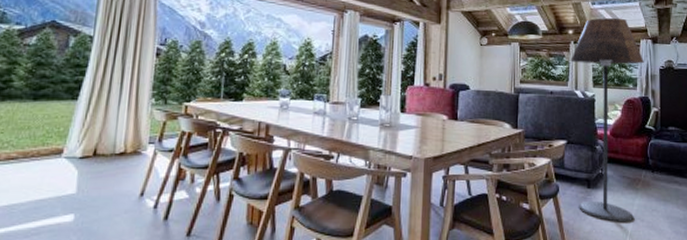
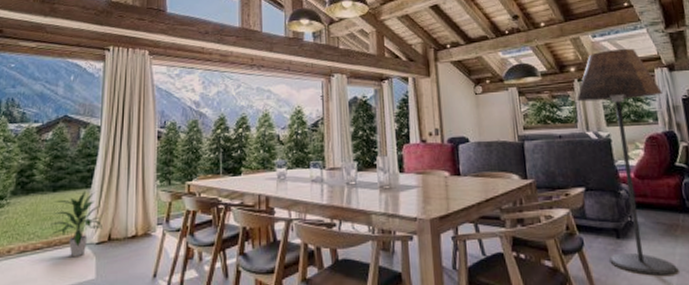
indoor plant: none [28,103,89,170] -> present [50,191,104,257]

